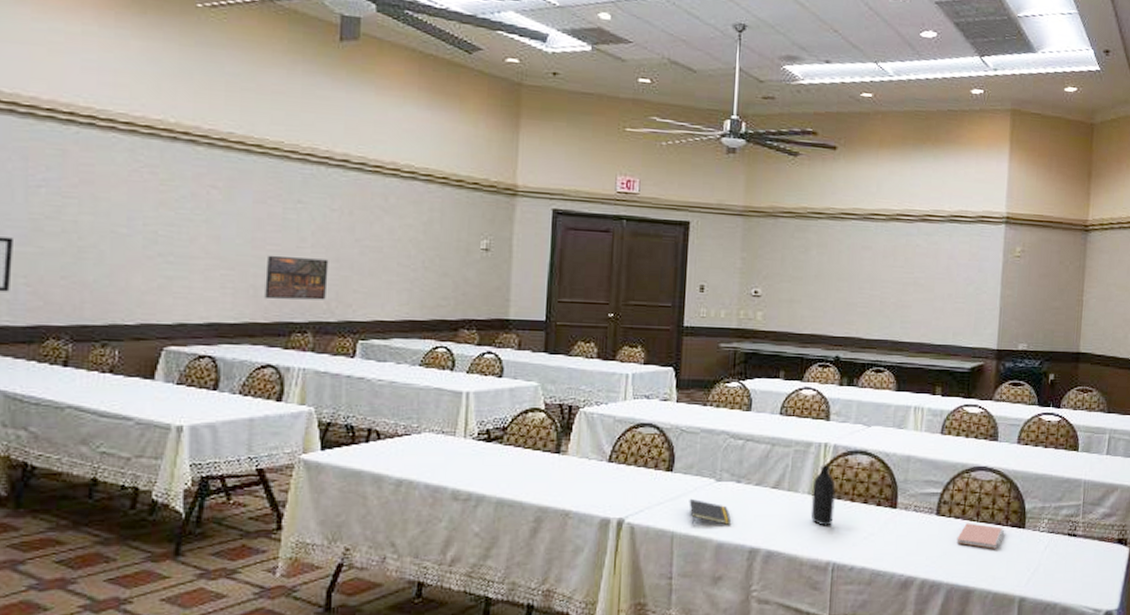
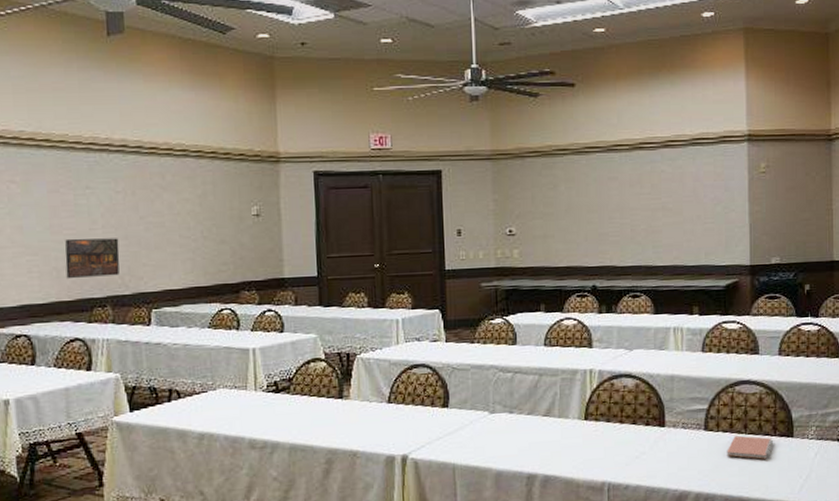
notepad: present [689,498,732,525] -> none [466,431,508,457]
bottle: present [810,465,836,526] -> none [581,390,606,449]

